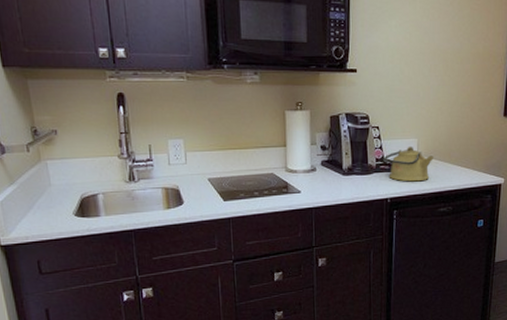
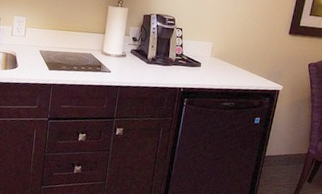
kettle: present [383,146,433,182] -> none [182,47,224,78]

